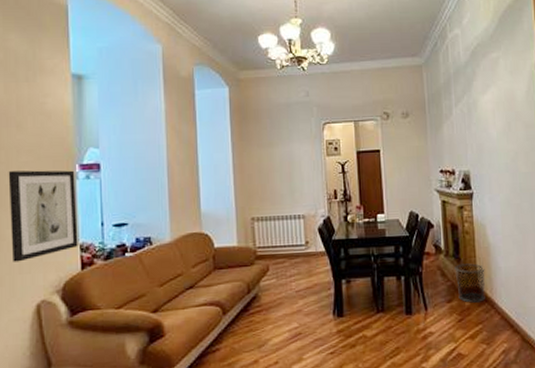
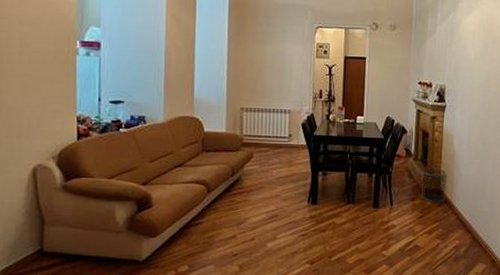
wall art: present [8,170,78,262] -> none [10,40,76,127]

